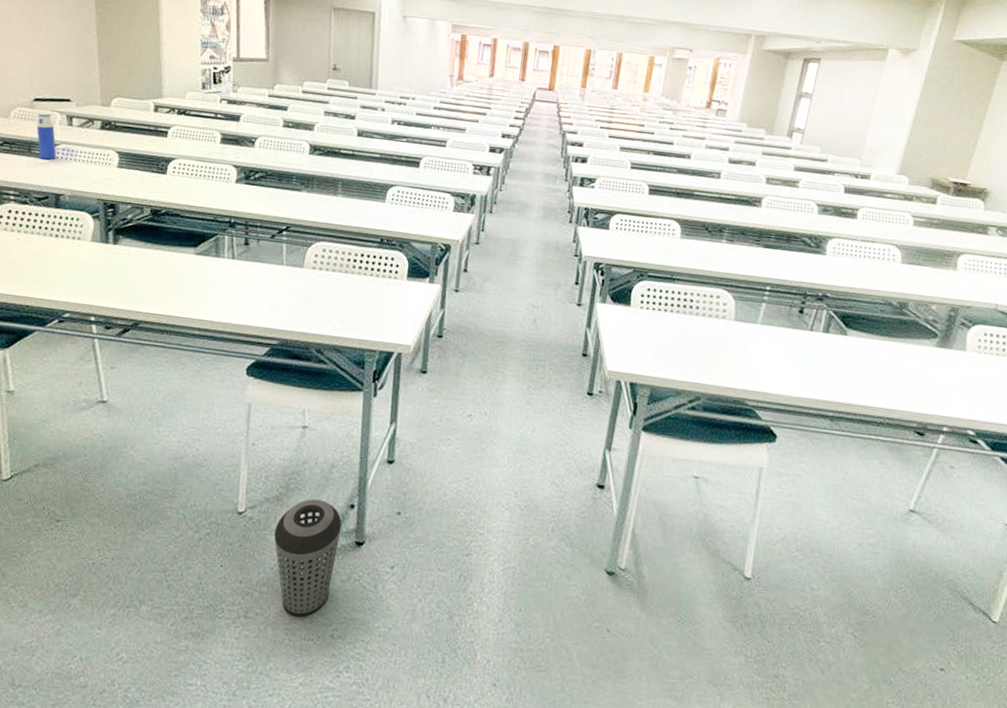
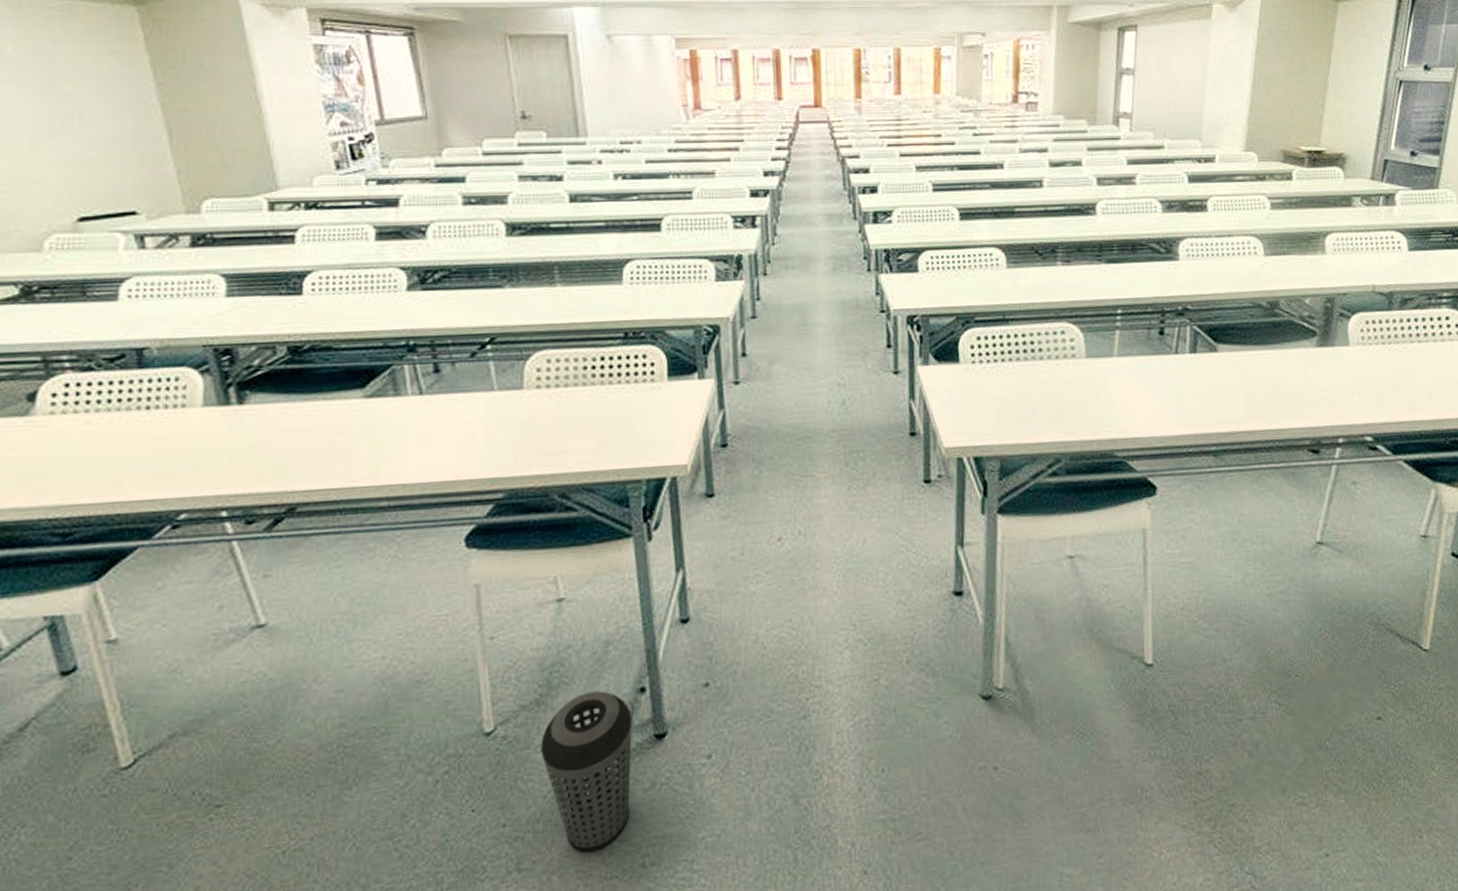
water bottle: present [36,113,57,160] -> none [87,236,129,302]

